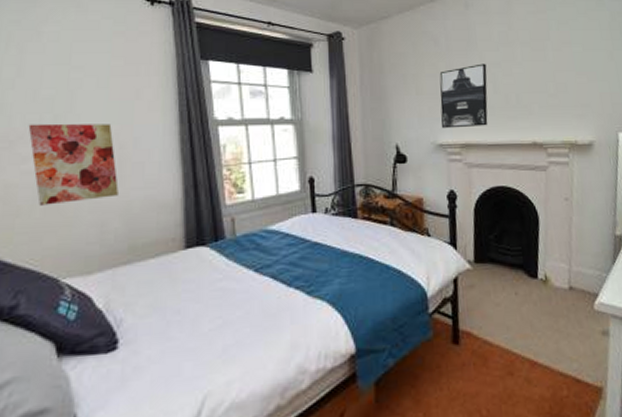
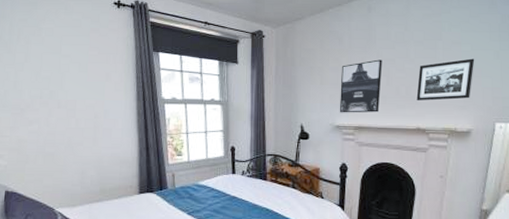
wall art: present [28,123,119,206] -> none [33,97,94,156]
picture frame: none [528,60,588,110] -> present [416,58,475,101]

